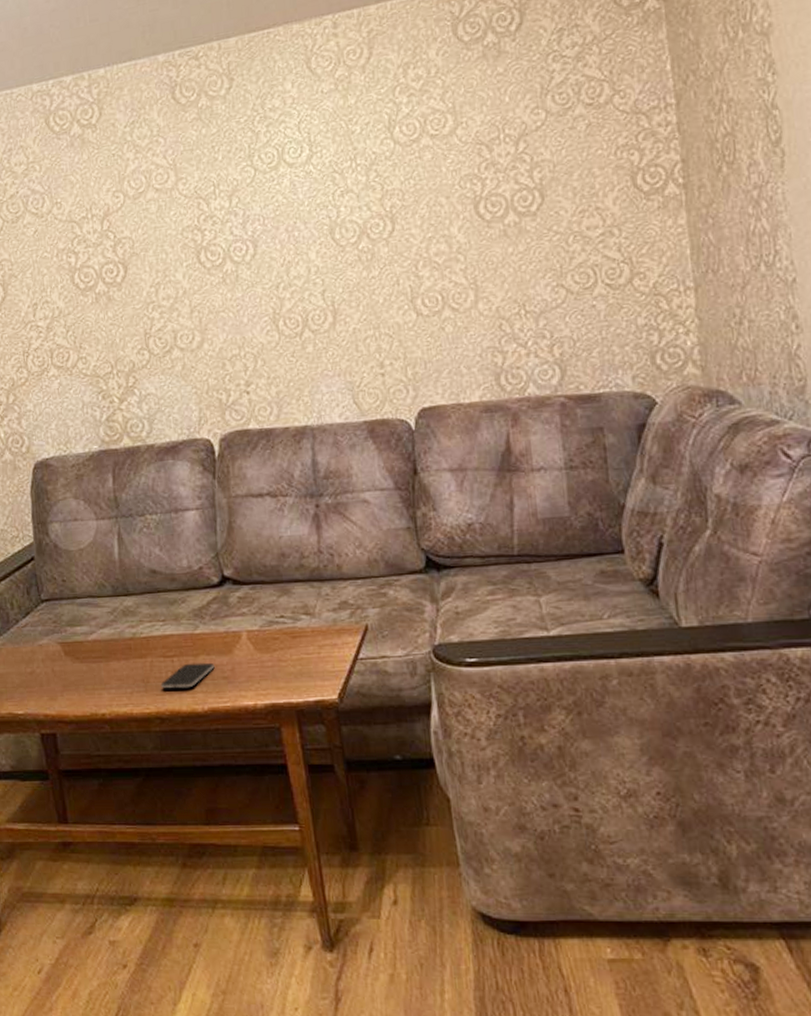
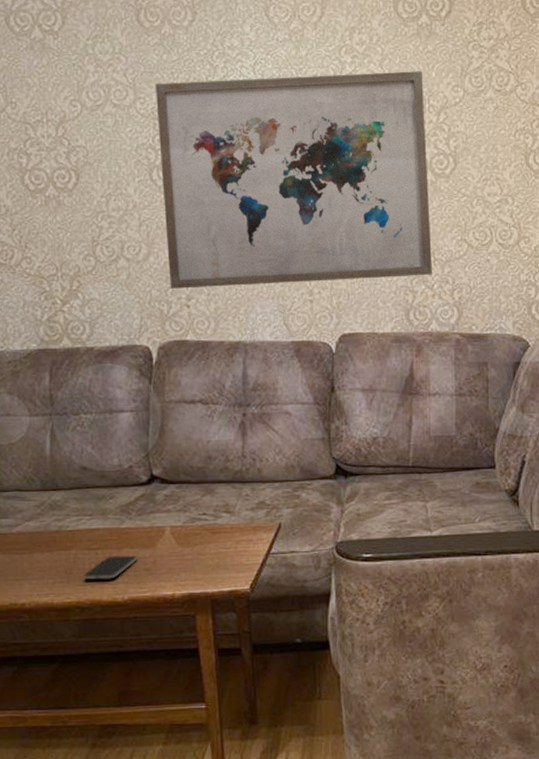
wall art: none [196,98,524,376] -> present [155,71,432,289]

